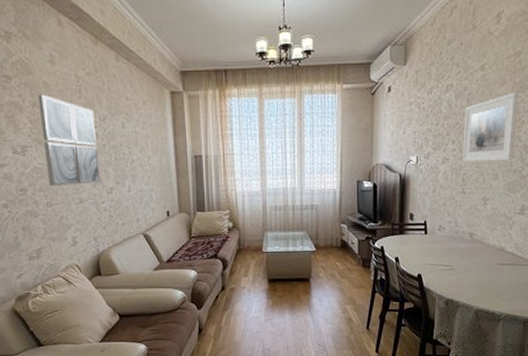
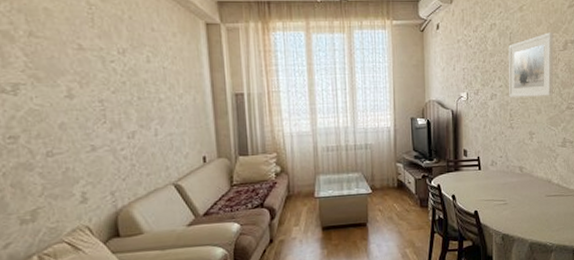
wall art: present [37,94,100,187] -> none [35,22,119,132]

